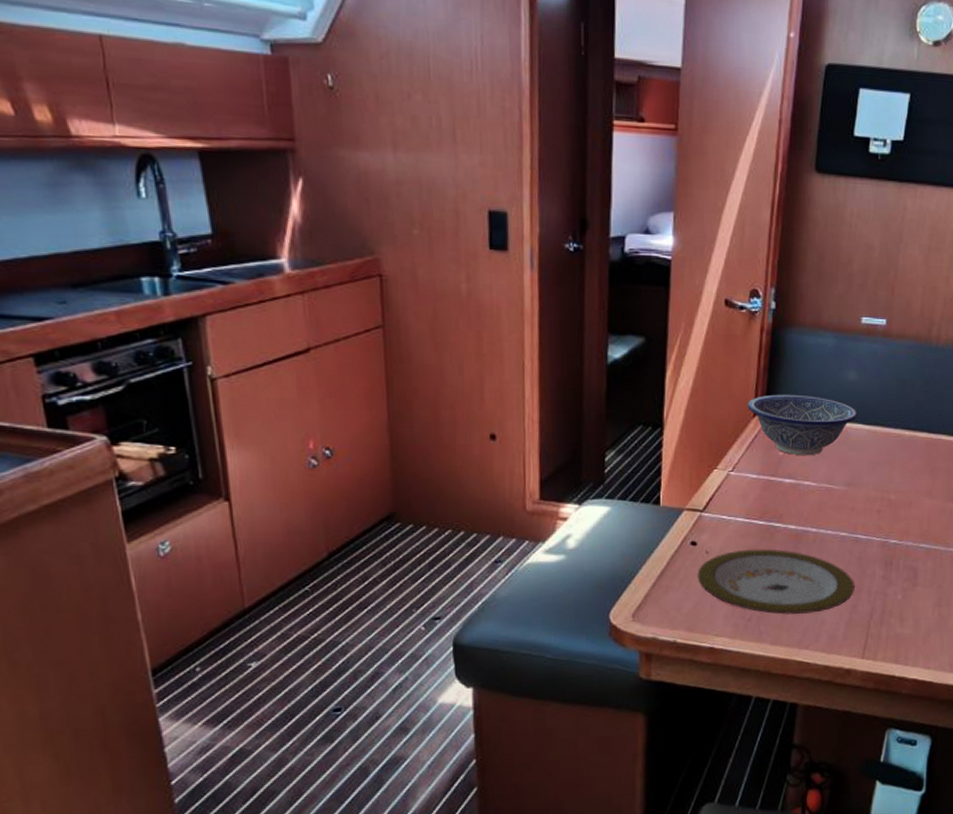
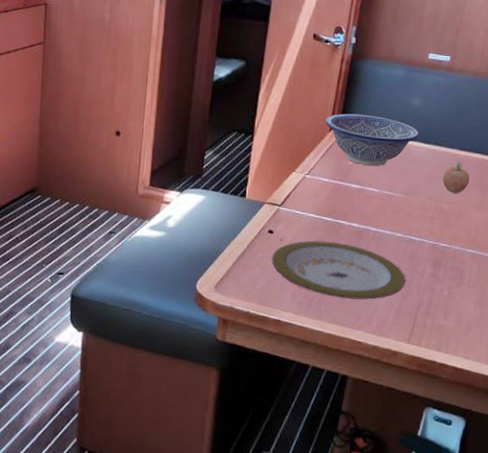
fruit: none [888,443,917,480] -> present [442,161,470,193]

